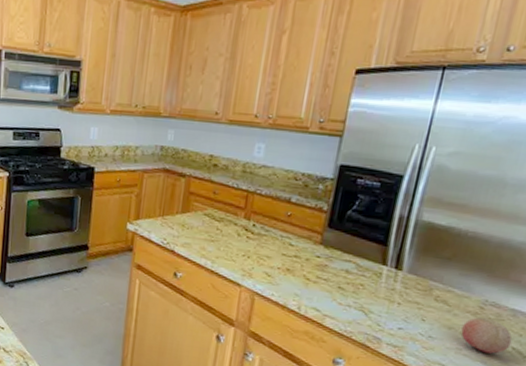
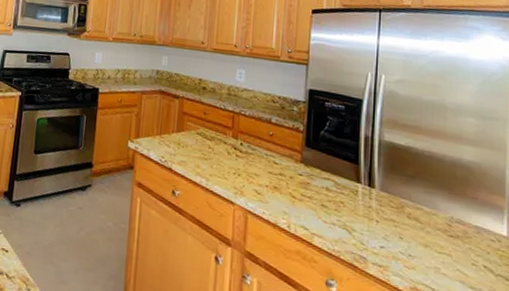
fruit: present [460,317,513,354] -> none [436,235,482,273]

